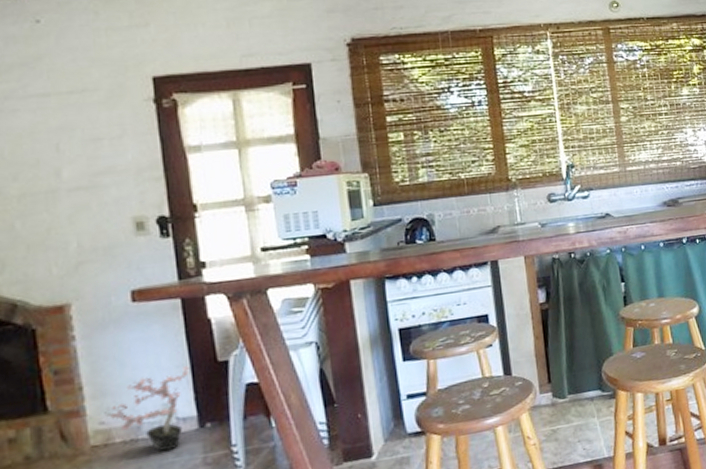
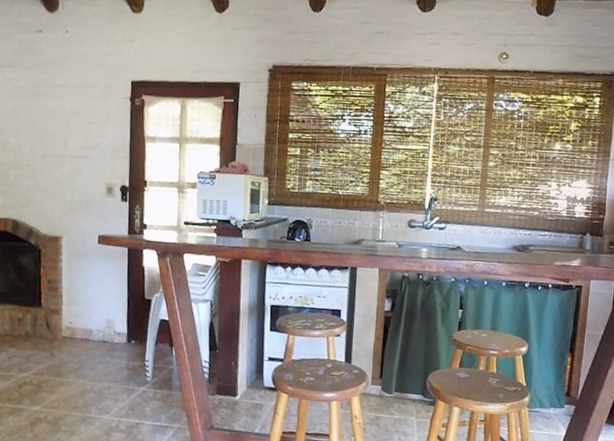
potted plant: present [104,365,190,452] -> none [73,296,127,353]

